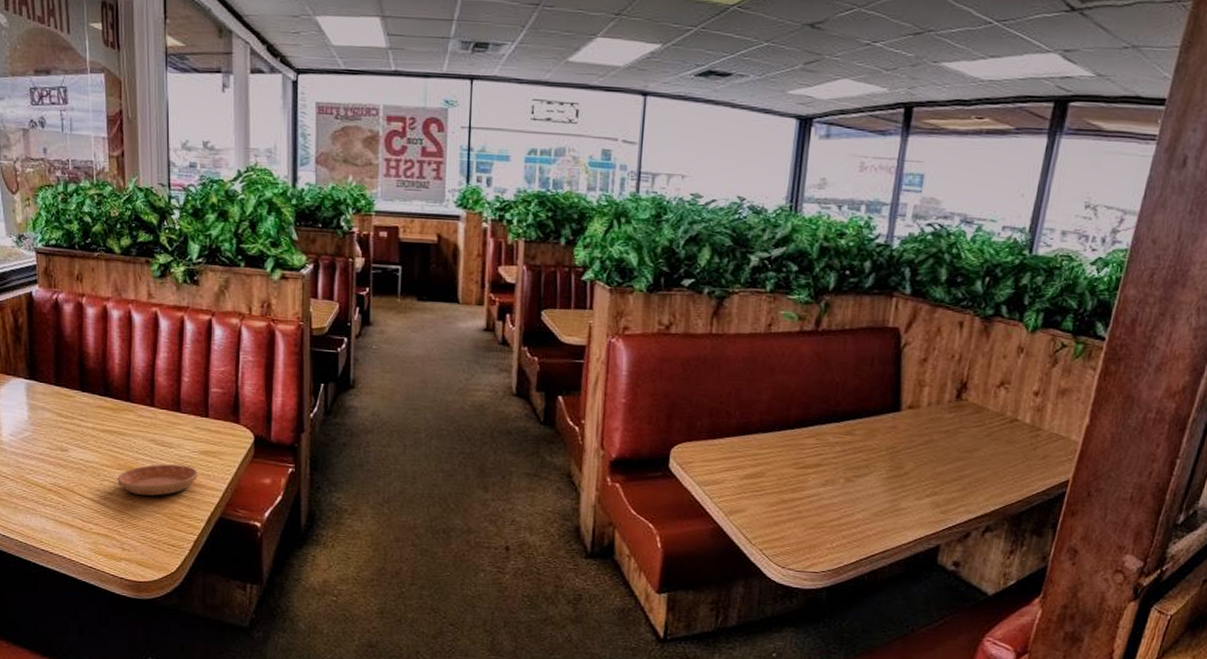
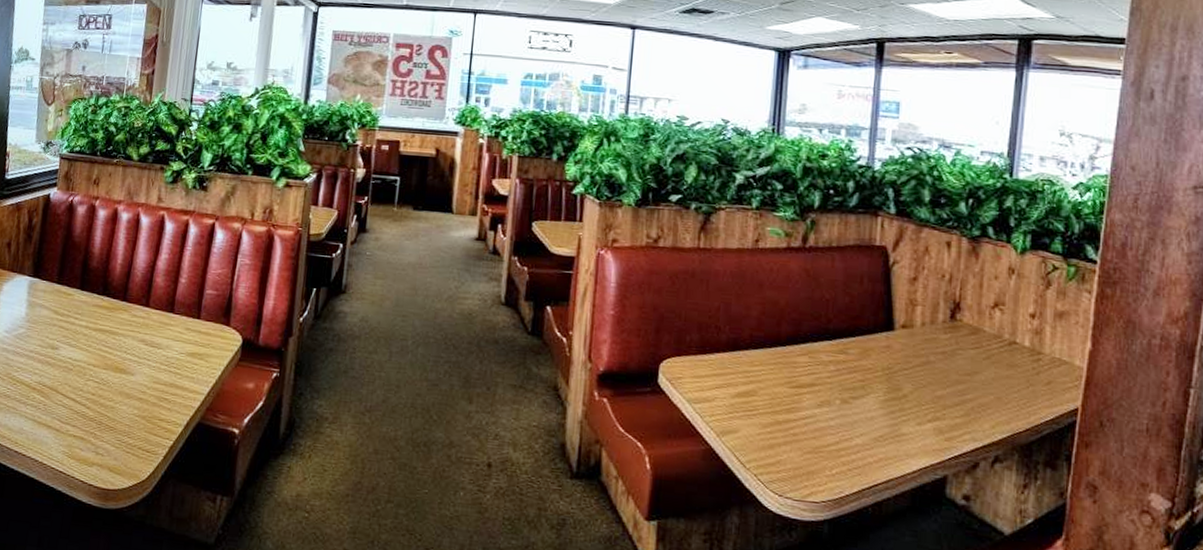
saucer: present [117,464,198,496] -> none [101,365,183,398]

